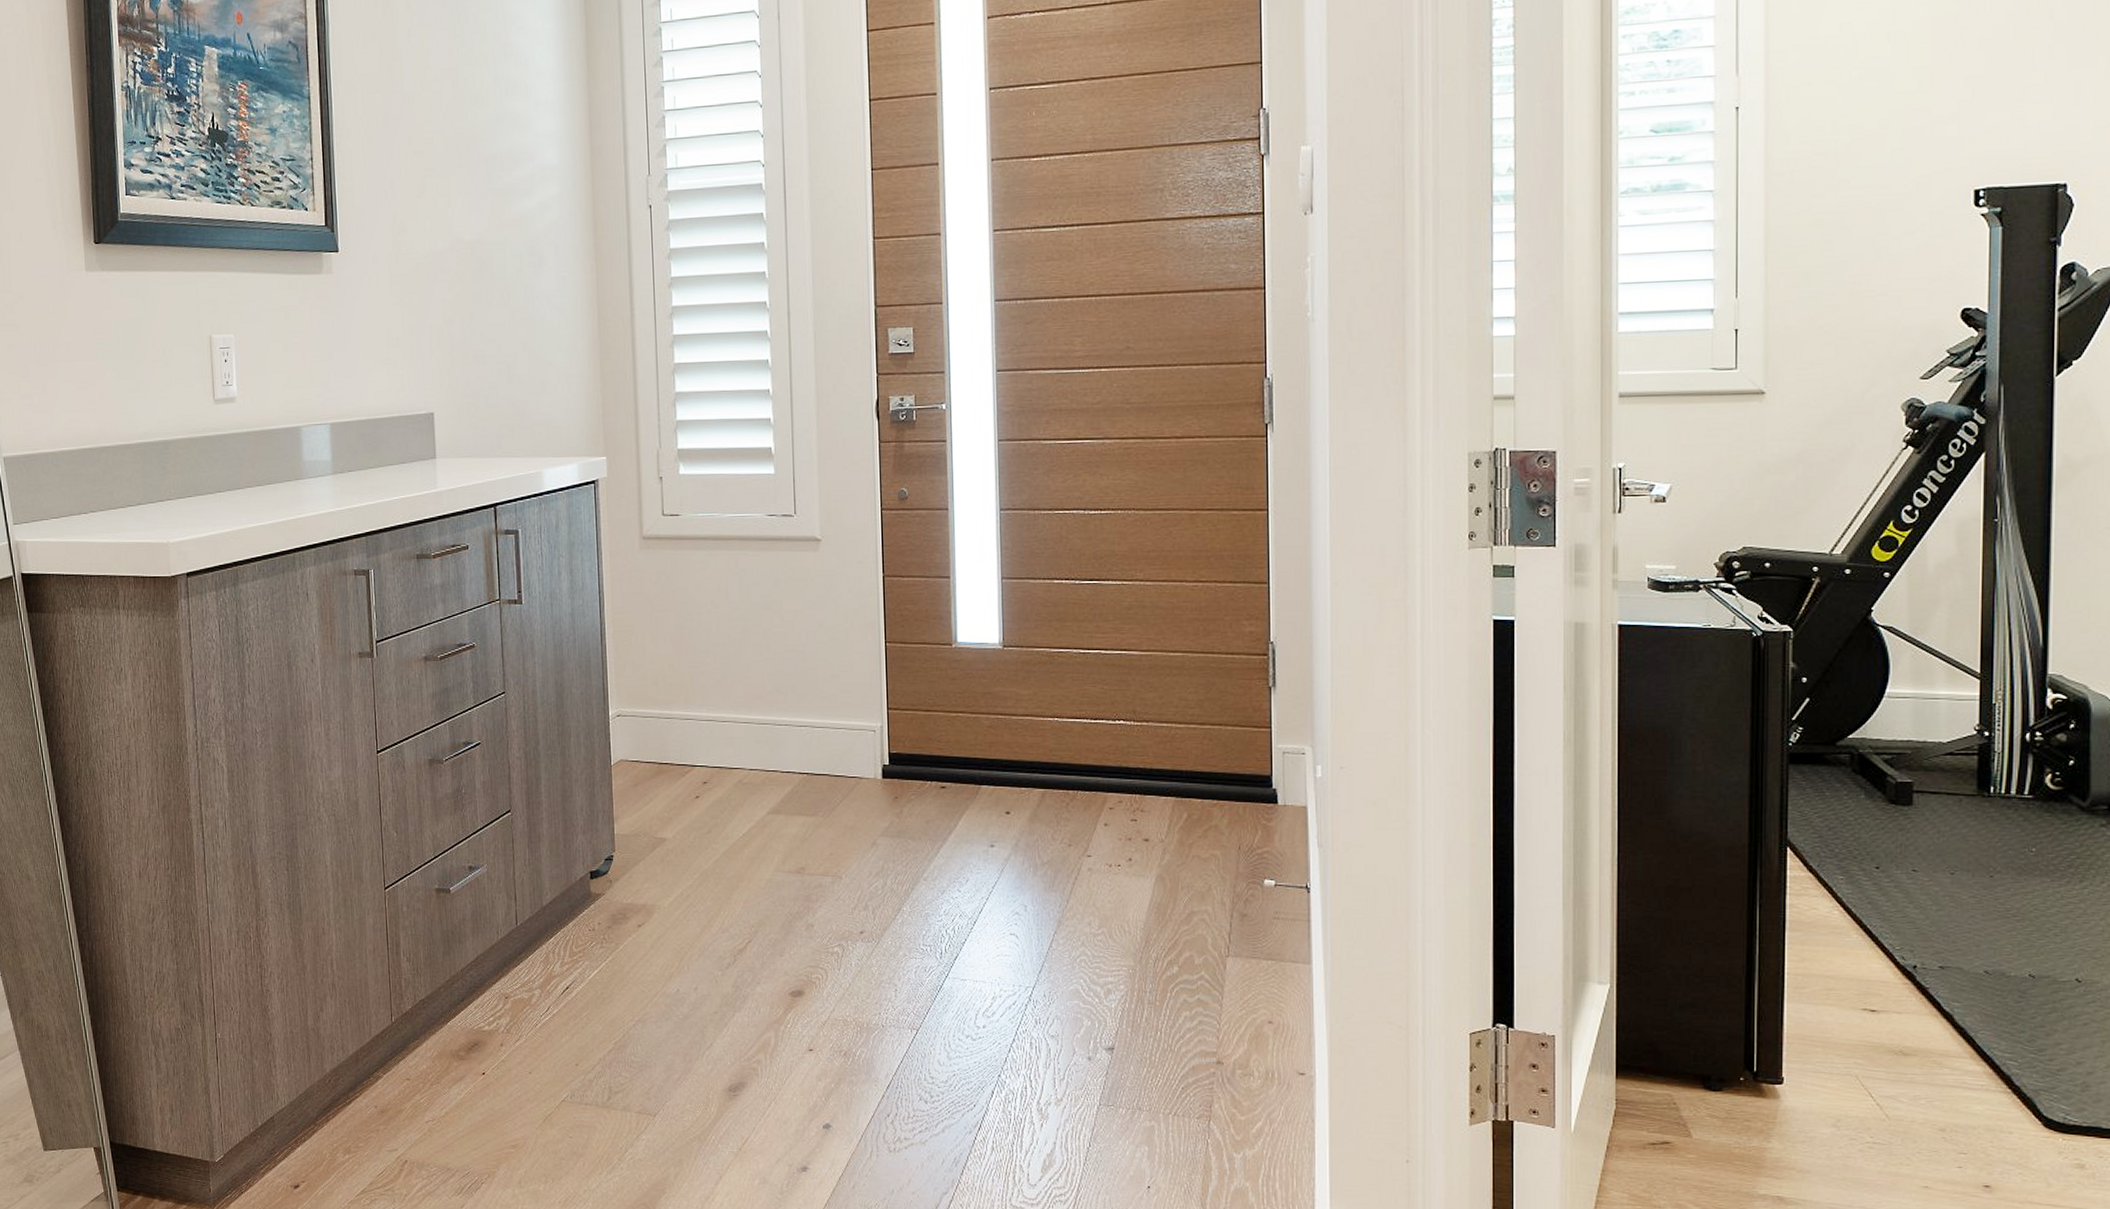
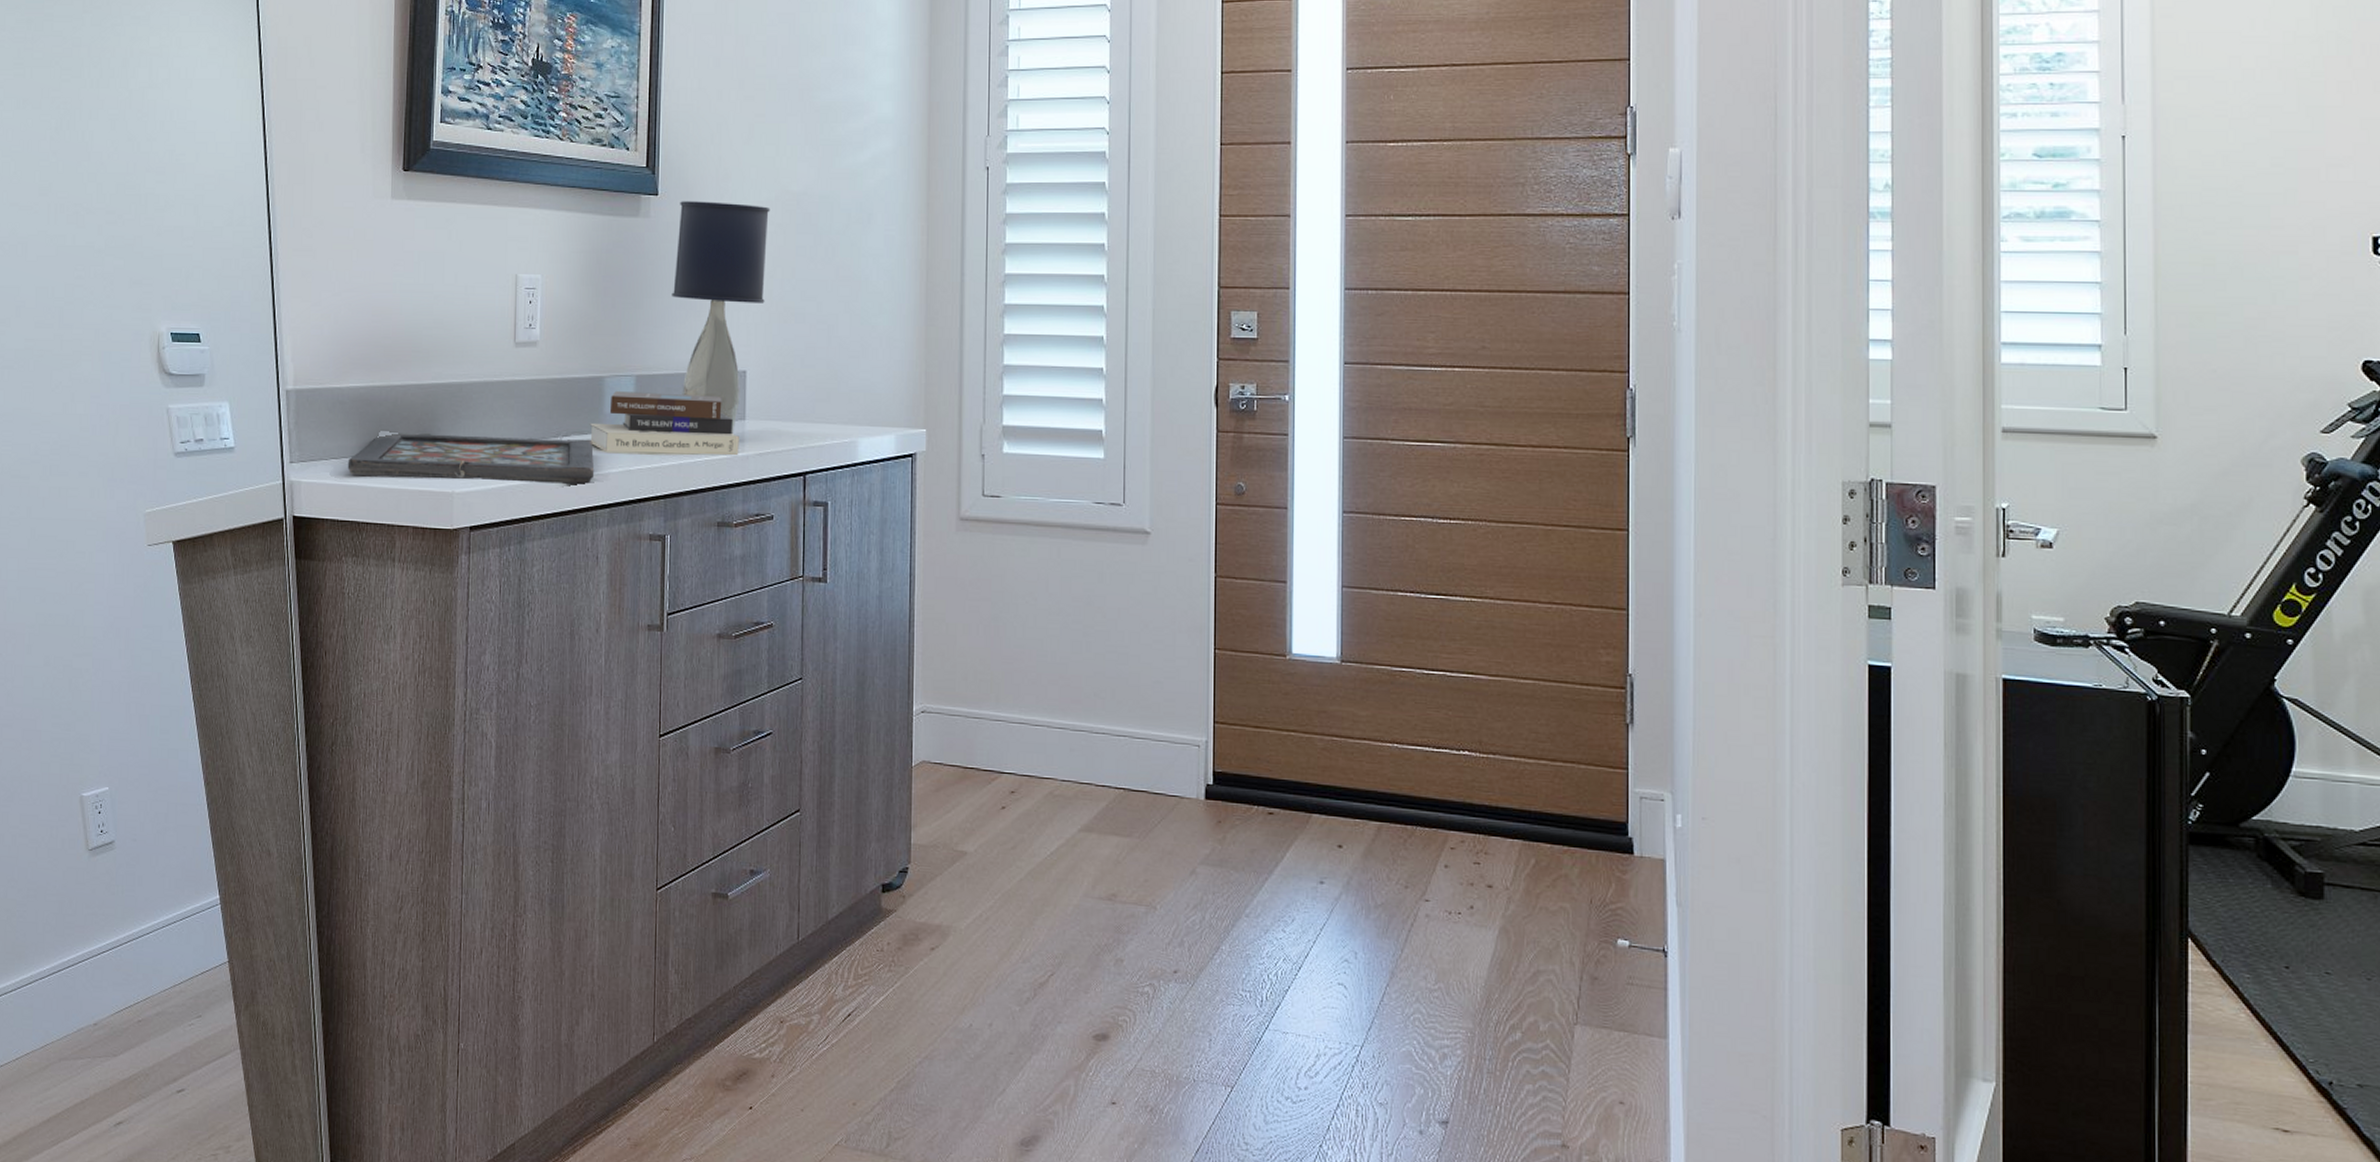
decorative tray: none [67,485,299,532] -> present [347,431,595,484]
books: none [290,437,432,498] -> present [589,391,739,456]
table lamp: none [358,254,447,473] -> present [672,201,770,435]

